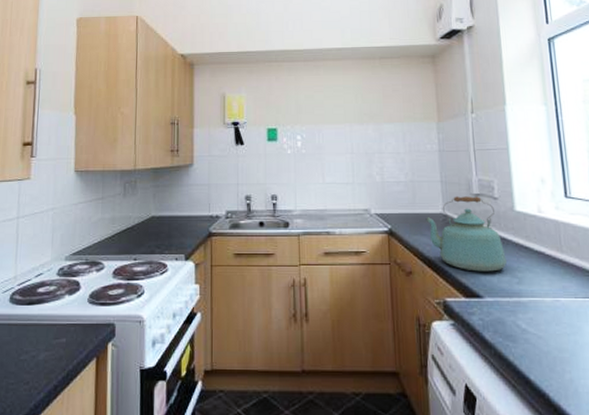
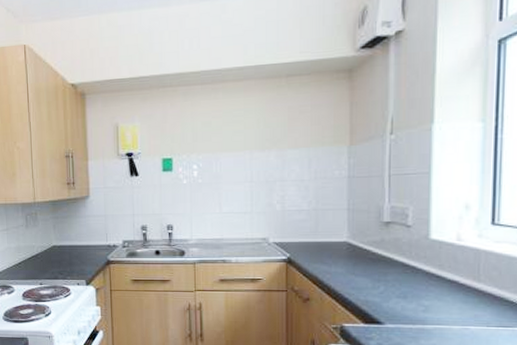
kettle: present [426,196,507,272] -> none [328,224,414,300]

